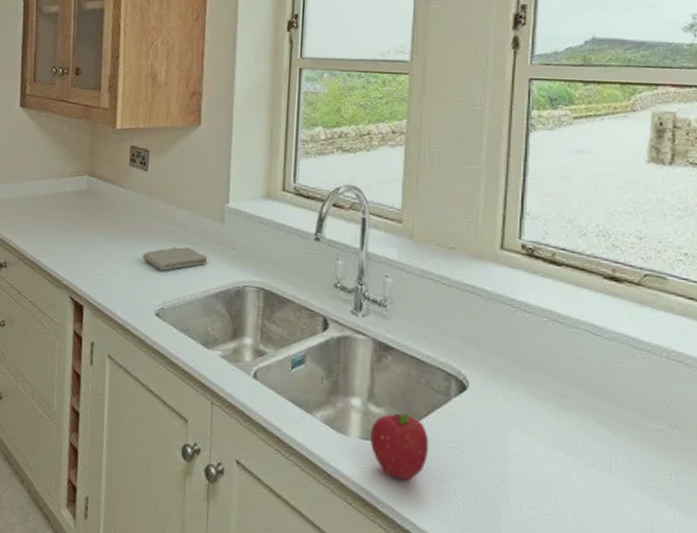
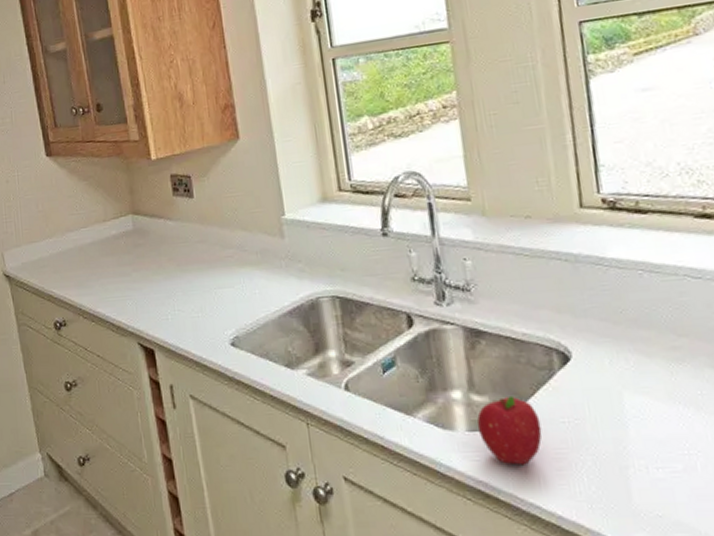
washcloth: present [142,246,208,271] -> none [205,268,275,298]

